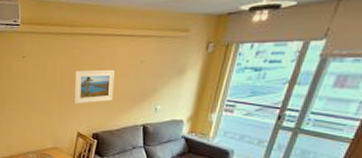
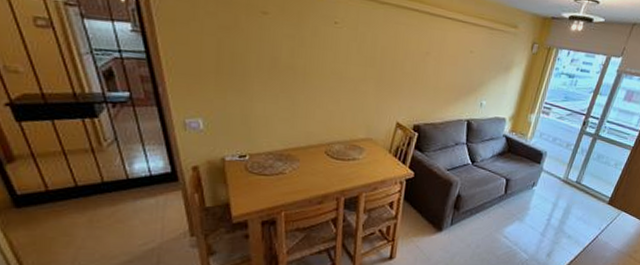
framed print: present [75,69,115,104] -> none [396,50,444,91]

